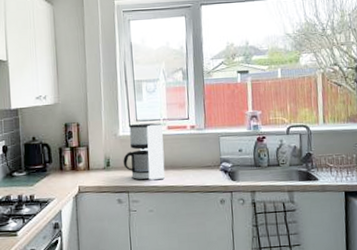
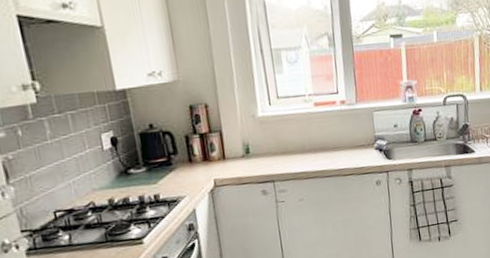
coffee maker: present [123,123,165,180] -> none [265,99,314,167]

